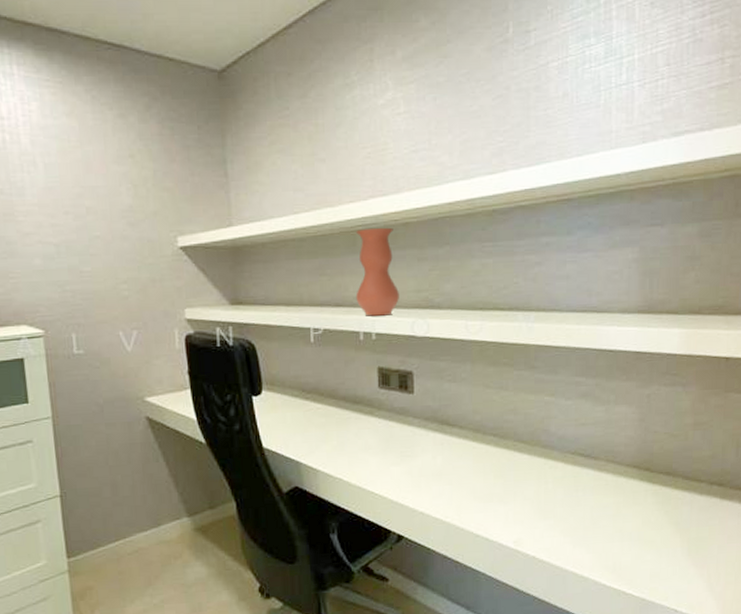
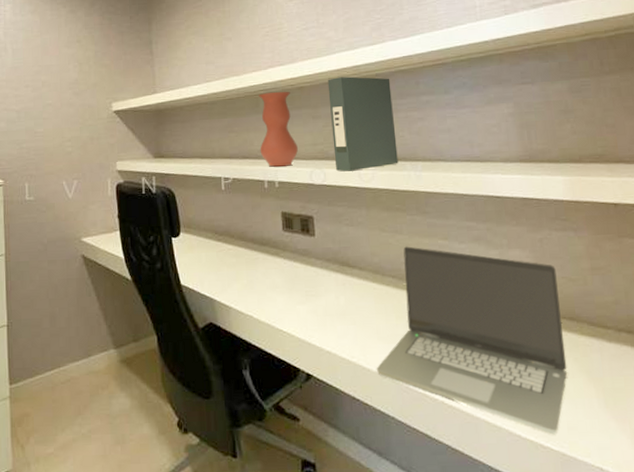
binder: none [437,212,510,322] -> present [327,76,399,172]
laptop: none [470,403,659,583] -> present [376,246,568,435]

